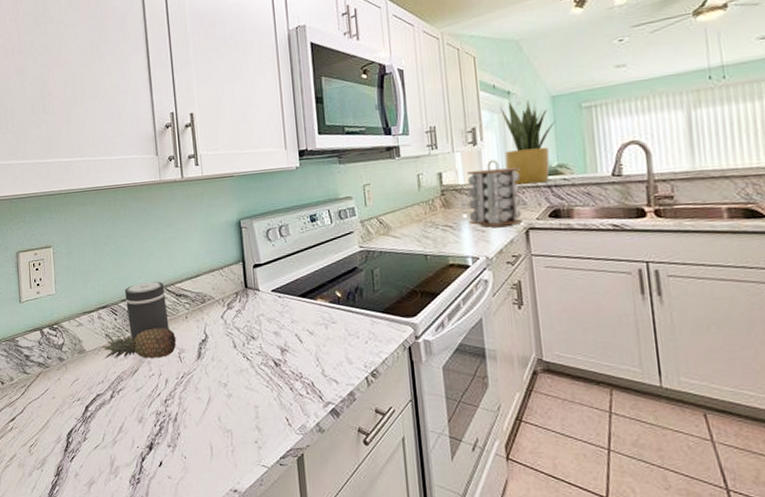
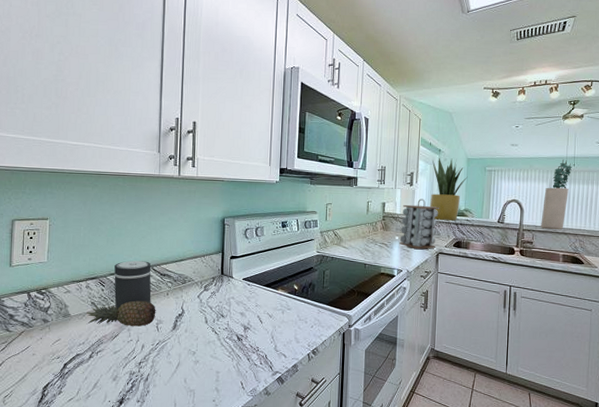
vase: none [680,72,722,175] -> present [541,159,572,230]

